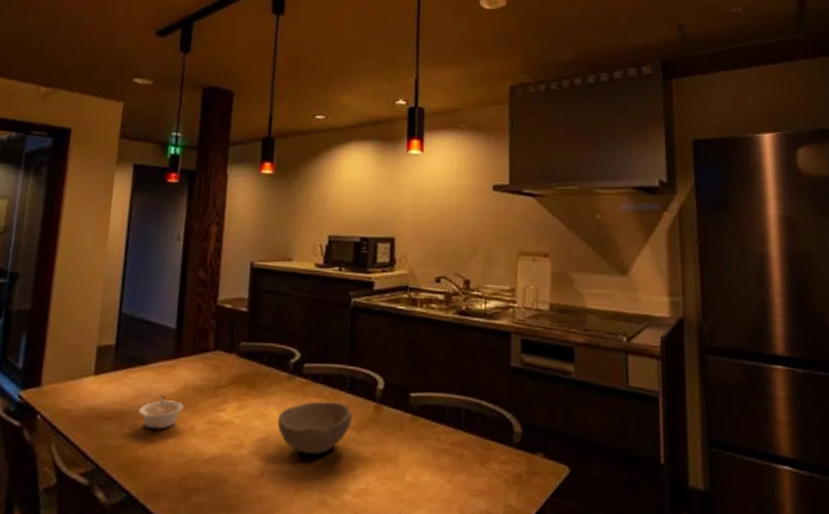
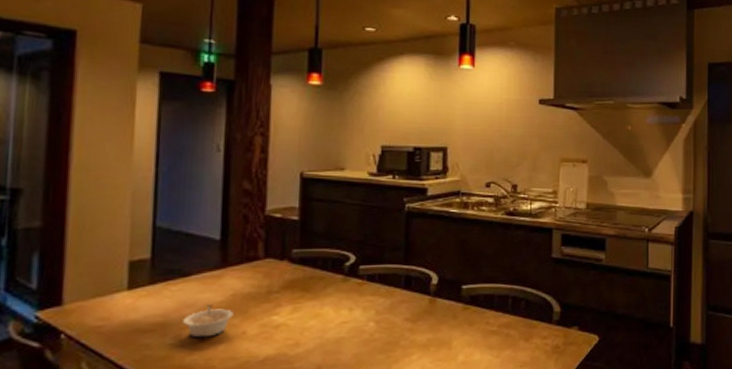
bowl: present [277,401,352,455] -> none [333,298,408,347]

